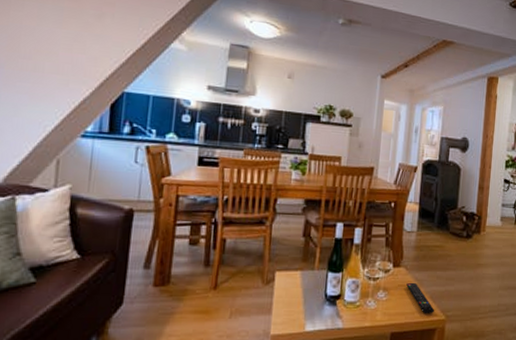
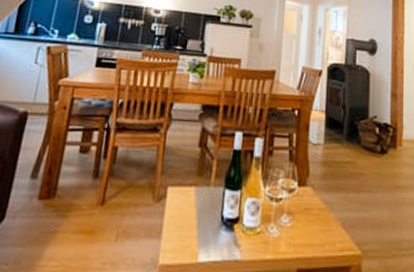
remote control: present [406,282,435,313] -> none [314,205,348,246]

